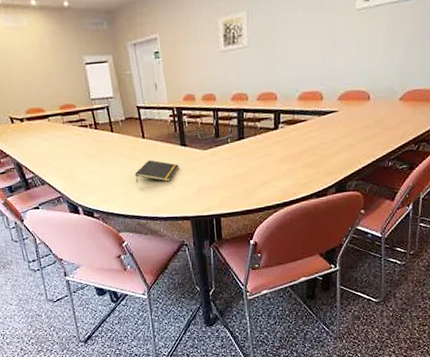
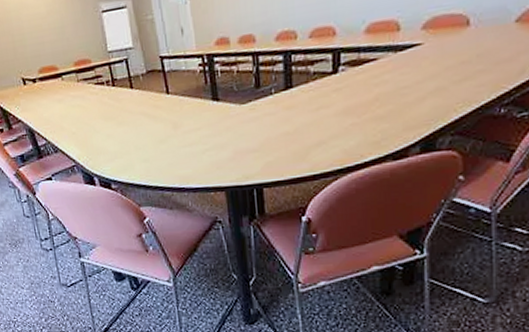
notepad: present [134,160,179,183] -> none [157,119,211,147]

